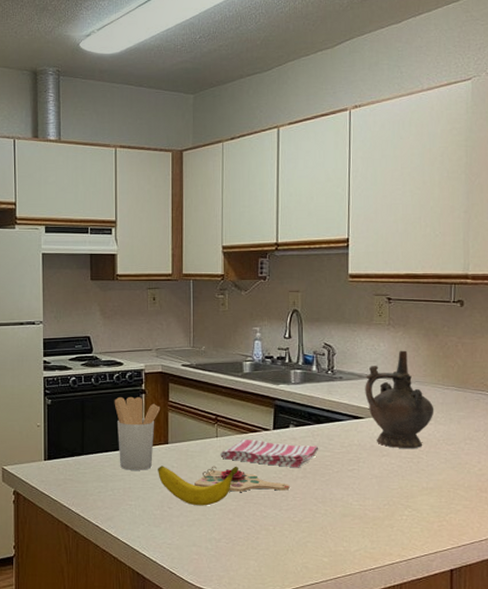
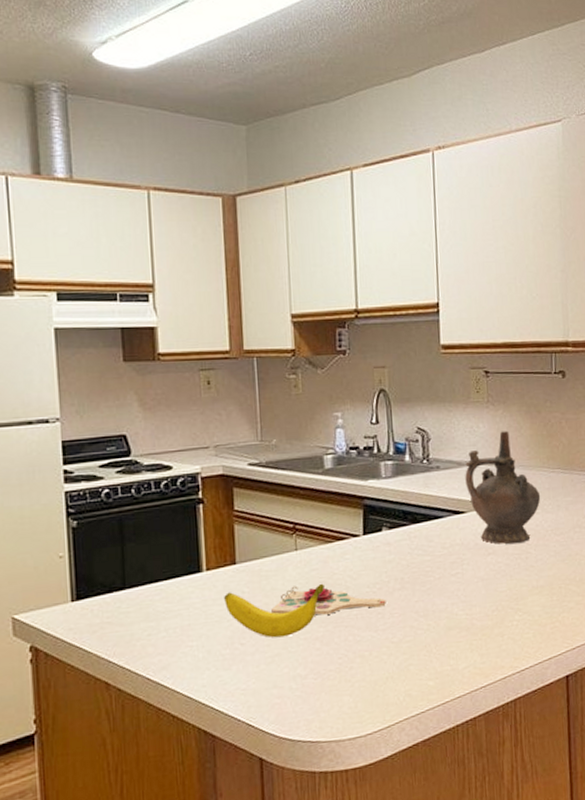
utensil holder: present [114,396,161,470] -> none [162,508,224,603]
dish towel: present [220,440,319,468] -> none [301,549,418,579]

